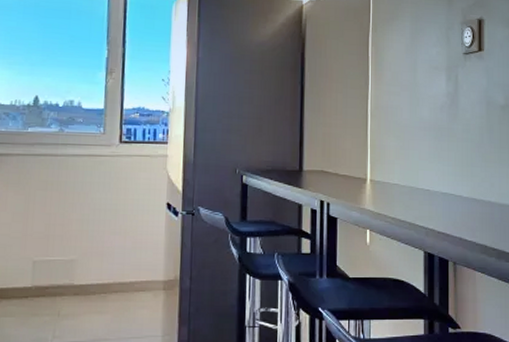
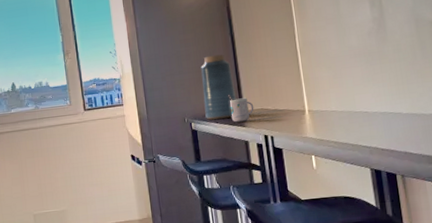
vase: none [260,103,297,175] -> present [201,54,237,120]
mug: none [287,150,314,182] -> present [228,95,254,123]

